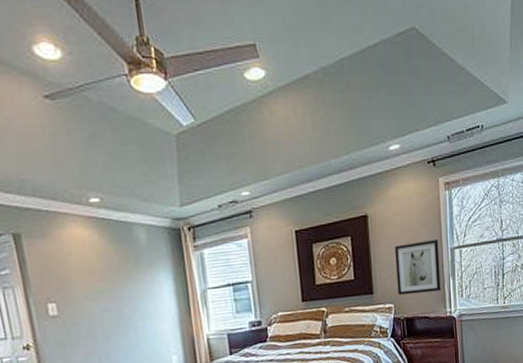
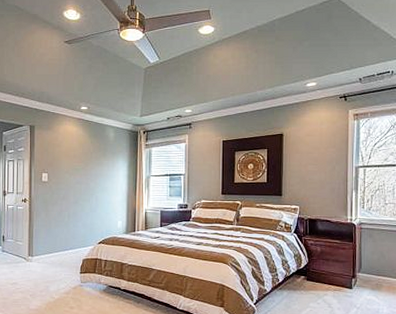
wall art: present [395,240,441,296] -> none [304,158,344,200]

